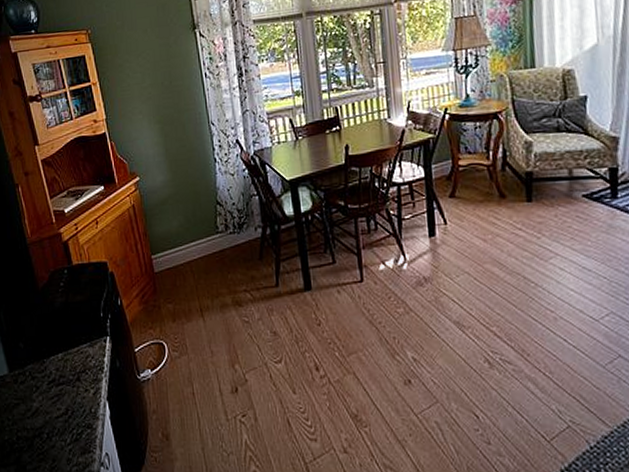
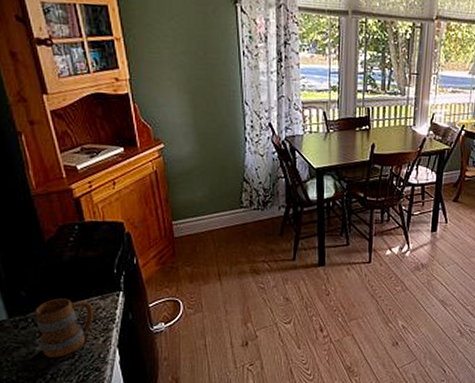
mug: none [31,348,84,414] -> present [34,298,94,358]

